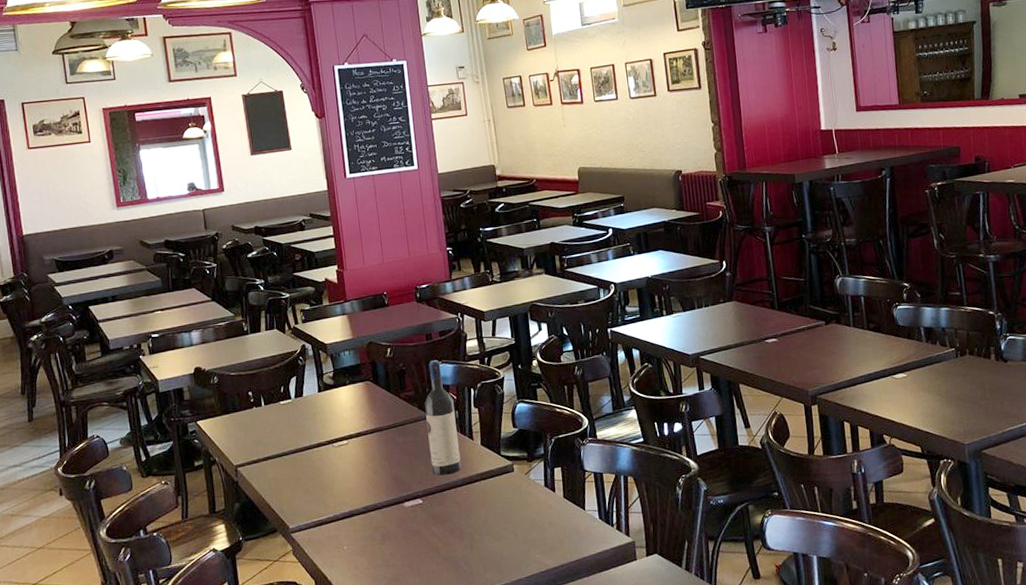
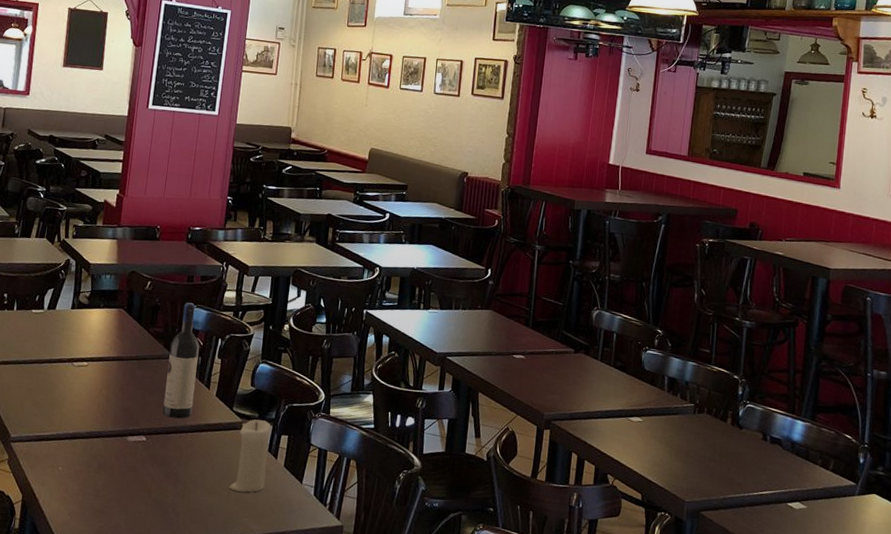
candle: none [512,458,549,532] -> present [229,419,271,492]

